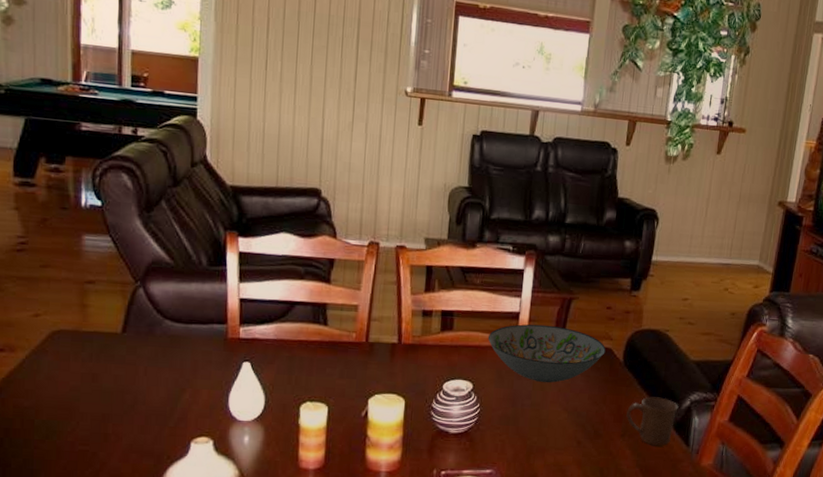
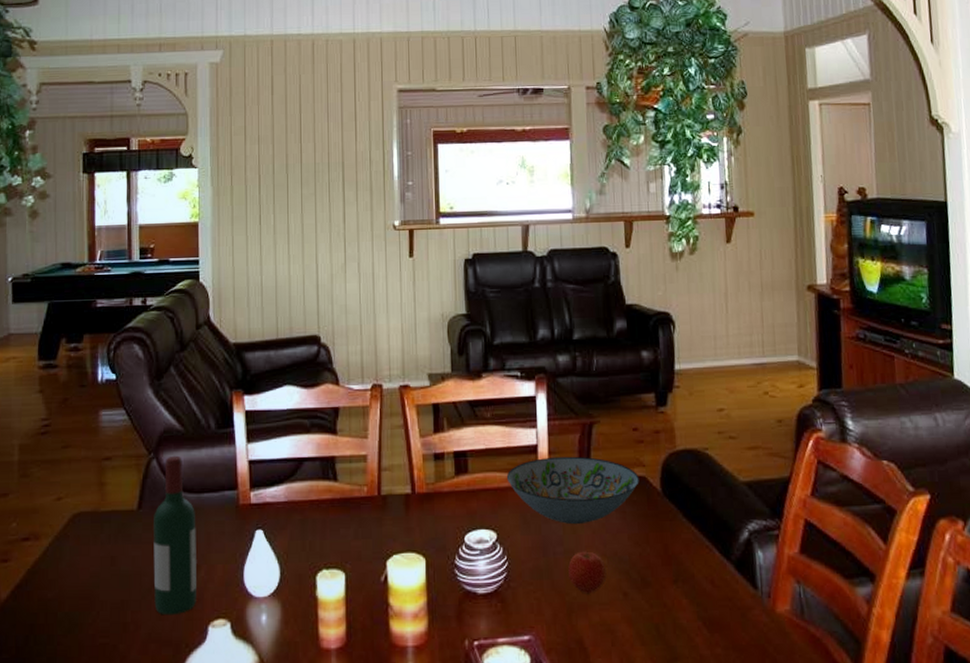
wine bottle: none [137,286,183,431] -> present [153,455,196,616]
apple: none [532,405,566,440] -> present [568,551,607,593]
mug: present [626,397,679,446] -> none [675,530,736,592]

